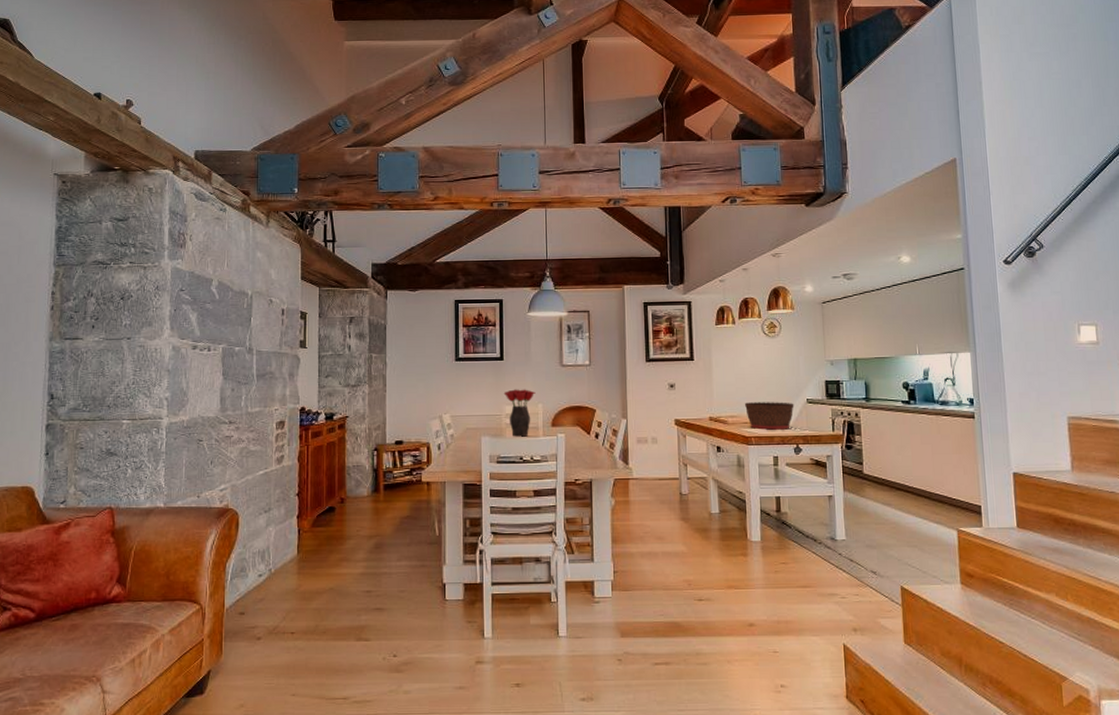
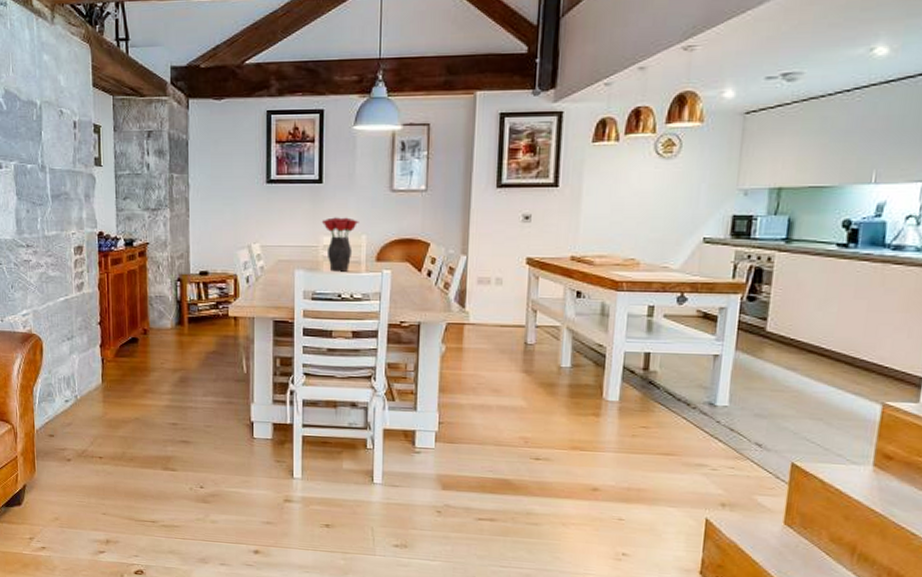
basket: present [745,402,794,430] -> none [619,240,685,274]

